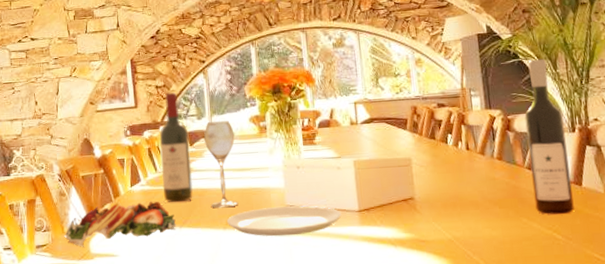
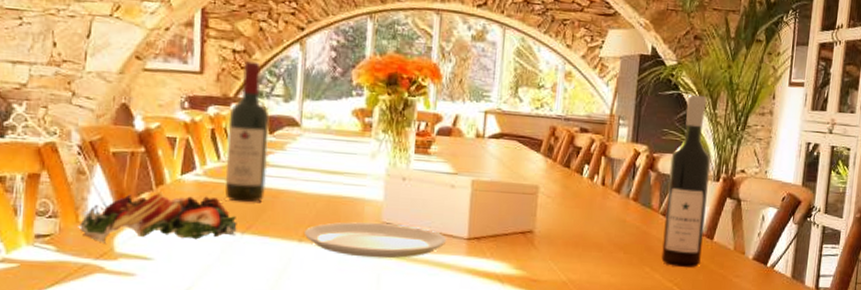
wineglass: present [203,120,239,209] -> none [286,106,330,217]

